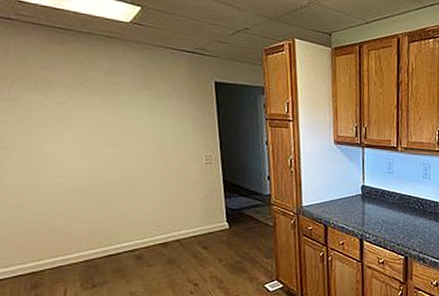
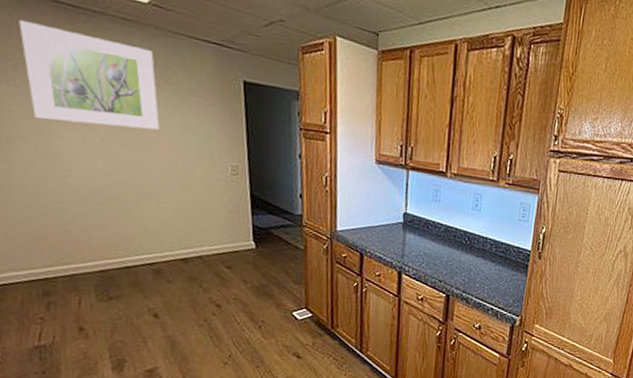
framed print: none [15,43,140,130] -> present [19,19,160,131]

